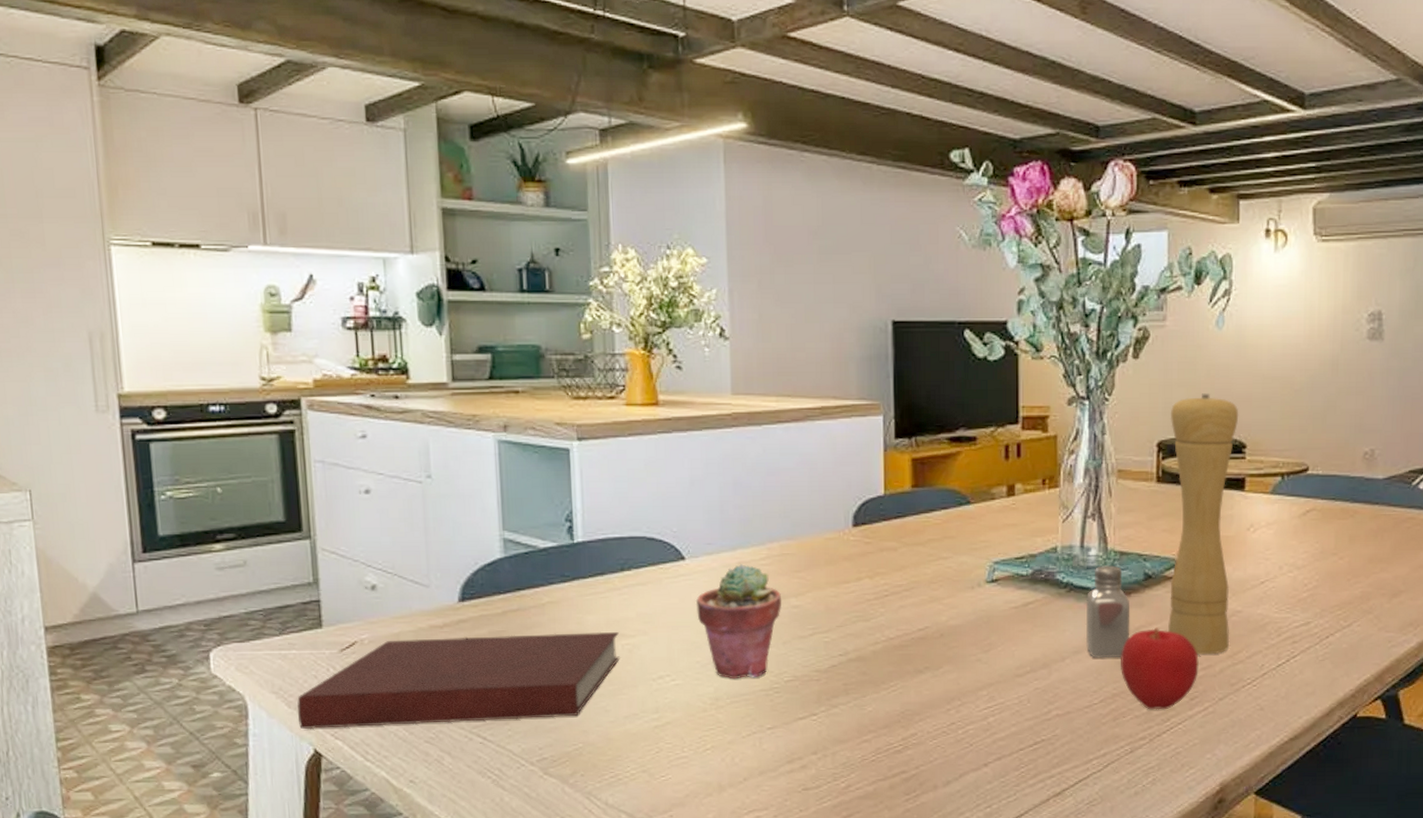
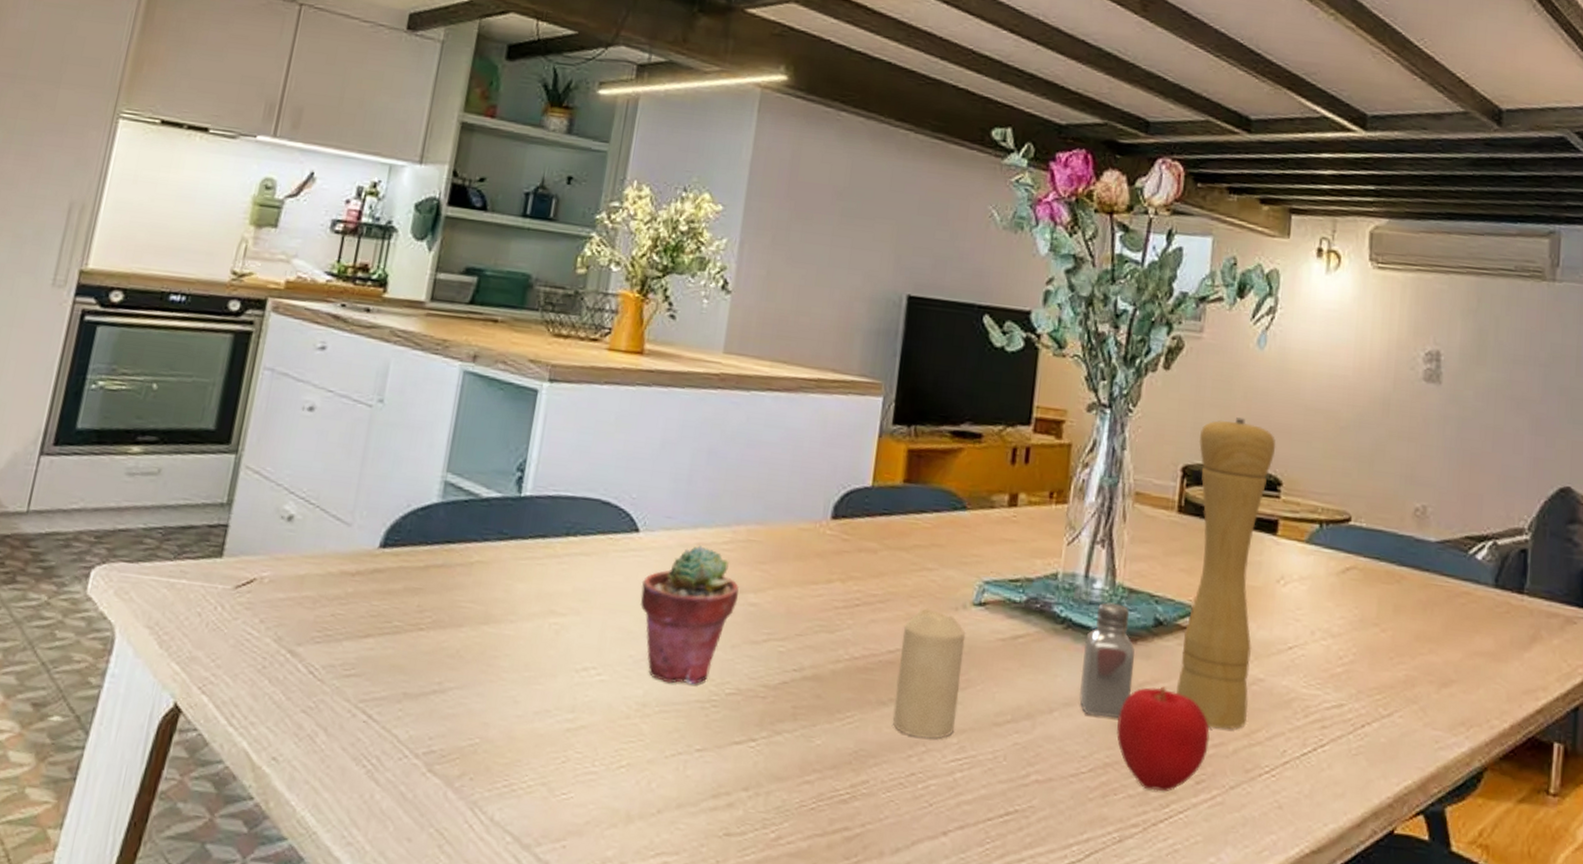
notebook: present [297,631,620,730] -> none [165,583,549,703]
candle: none [929,590,984,694] -> present [892,608,966,739]

